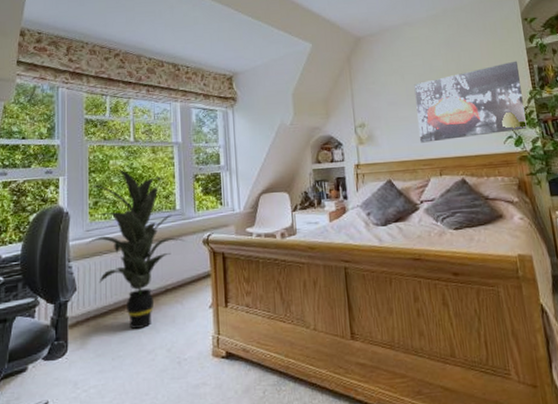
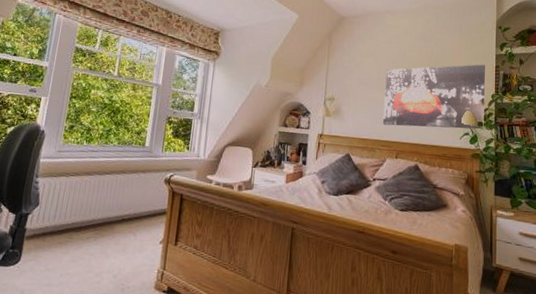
indoor plant: present [87,169,187,329] -> none [56,99,150,251]

